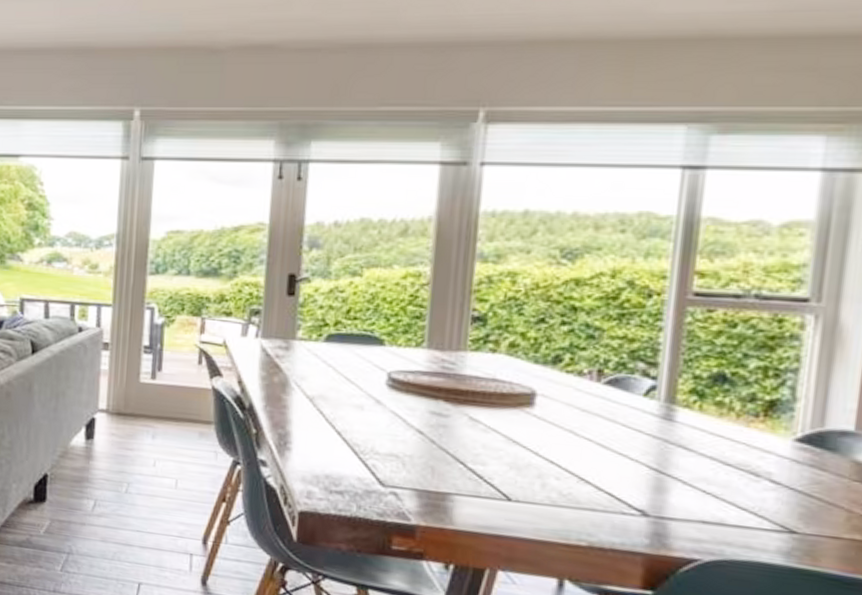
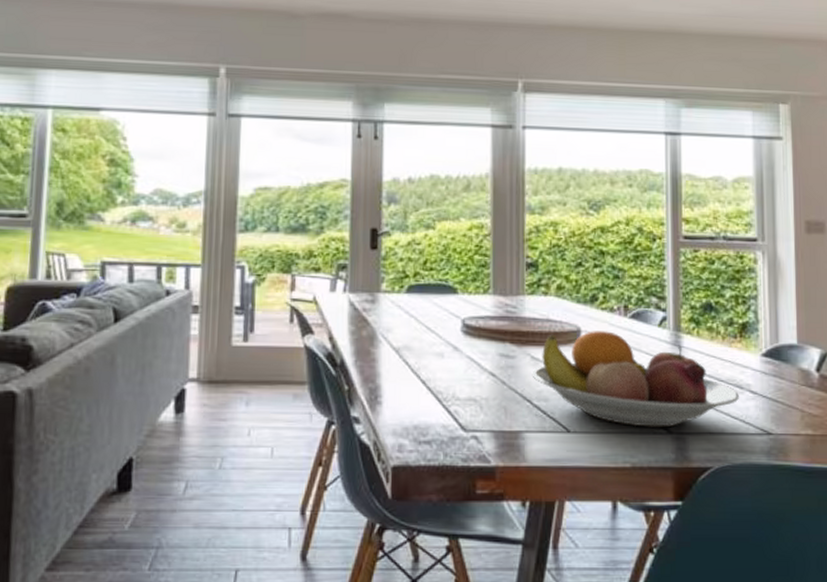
fruit bowl: none [468,395,753,509] -> present [532,331,739,428]

